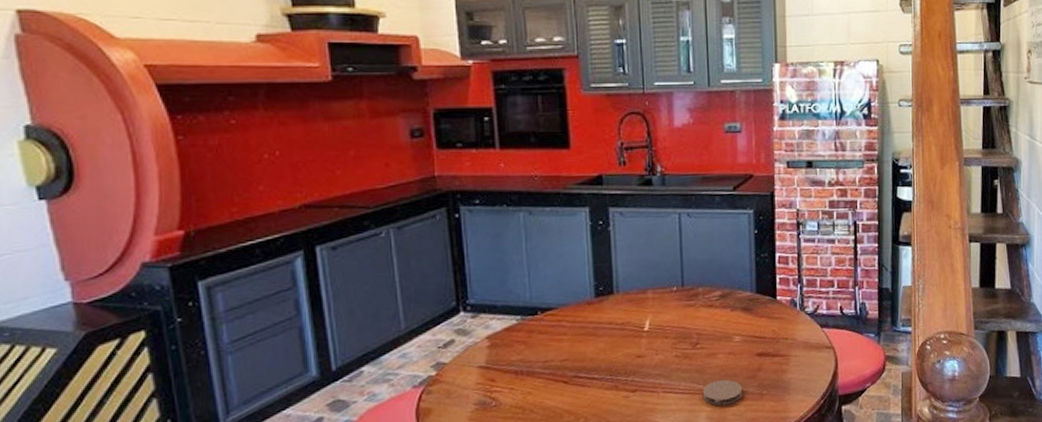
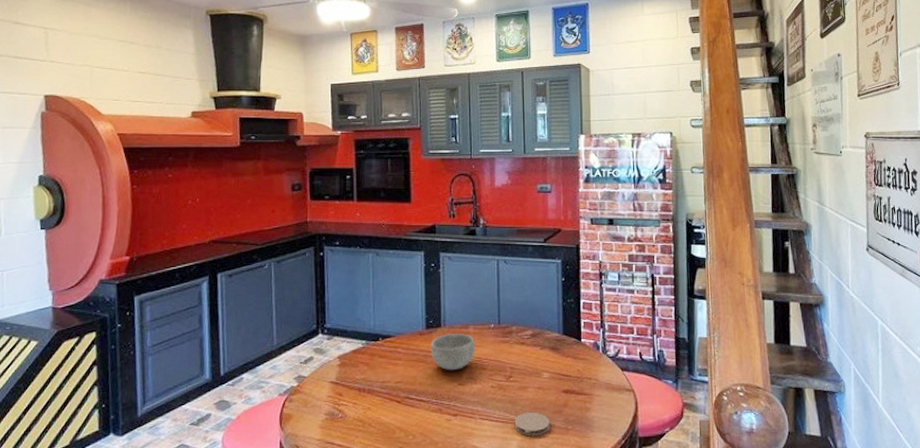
bowl: none [601,299,655,343] -> present [430,333,475,371]

